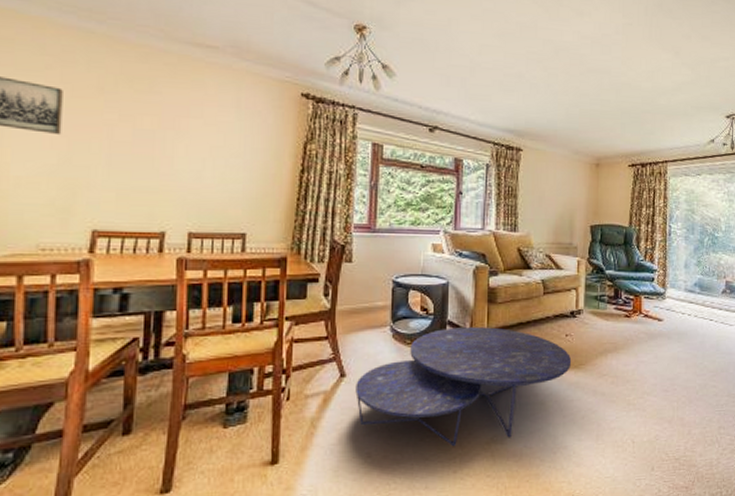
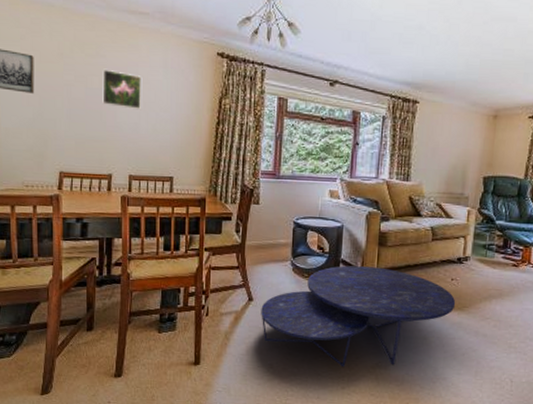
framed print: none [155,107,209,156] -> present [102,69,142,110]

